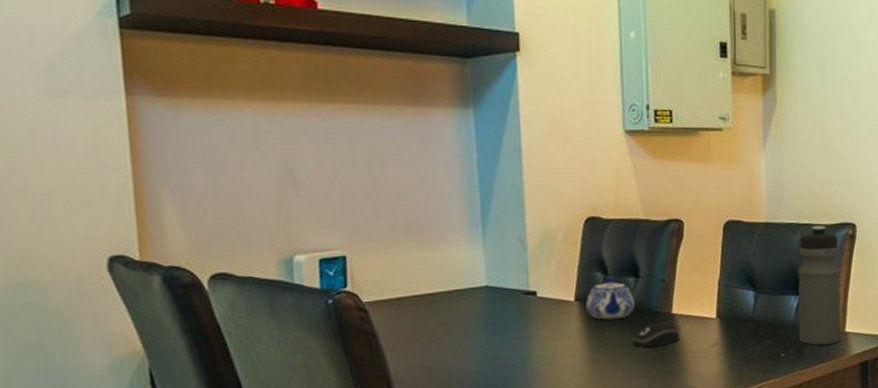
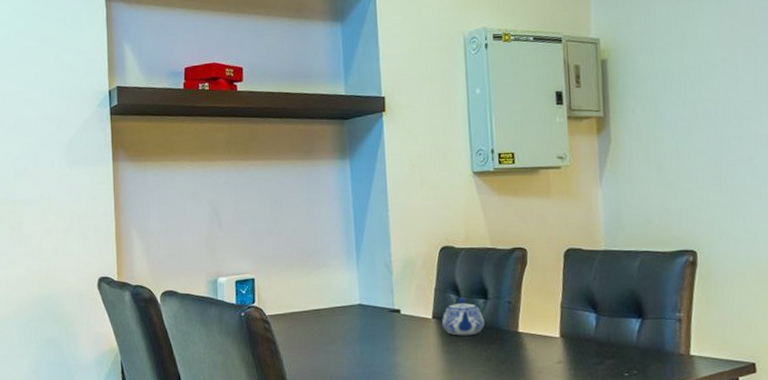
computer mouse: present [632,322,679,348] -> none [483,339,526,362]
water bottle: present [798,225,841,346] -> none [638,253,686,367]

